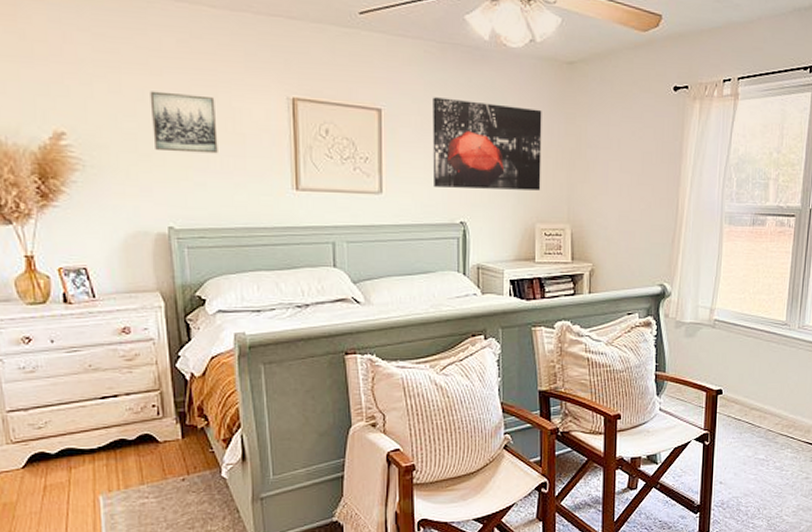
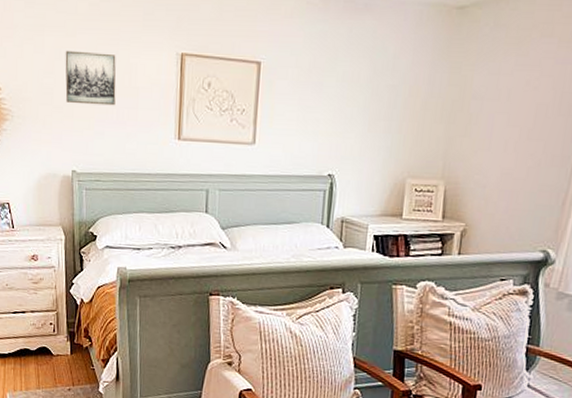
wall art: present [432,97,542,191] -> none [305,49,425,144]

